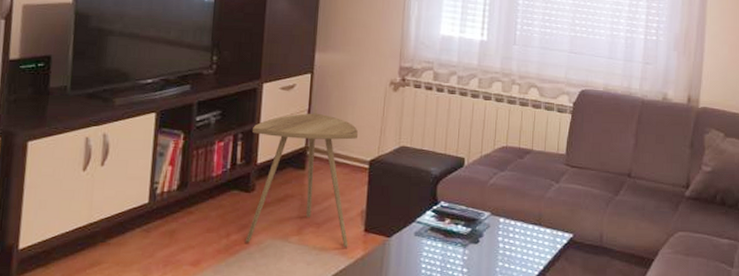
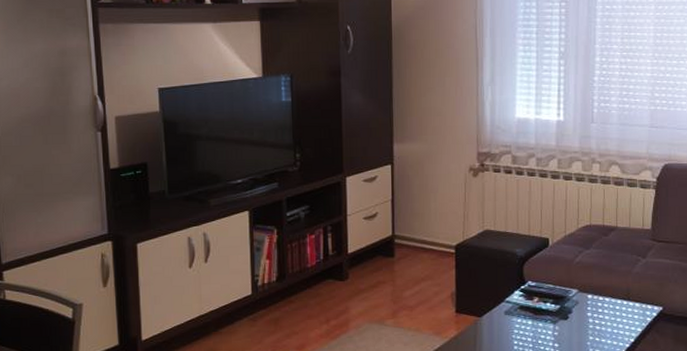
side table: present [245,113,358,247] -> none [341,202,442,328]

